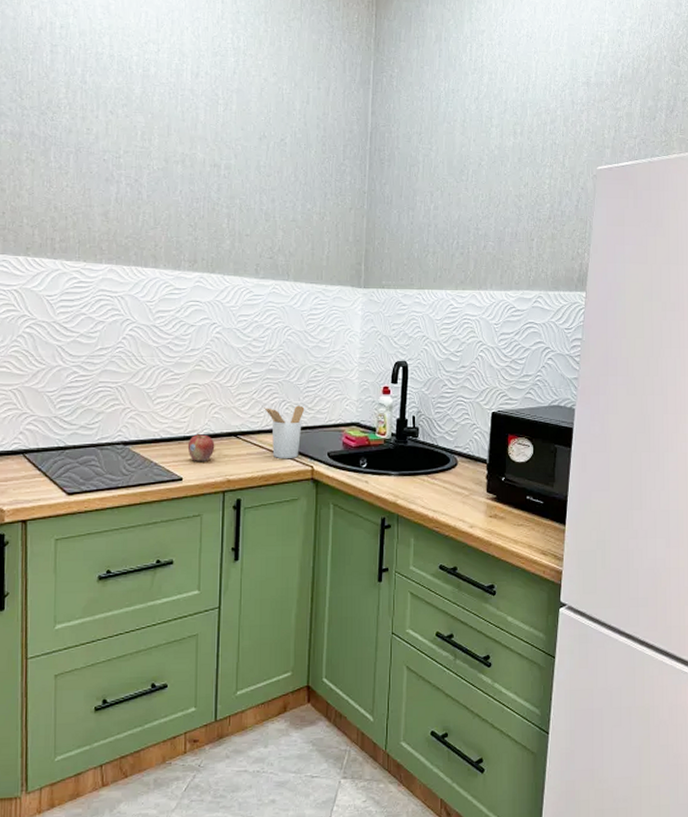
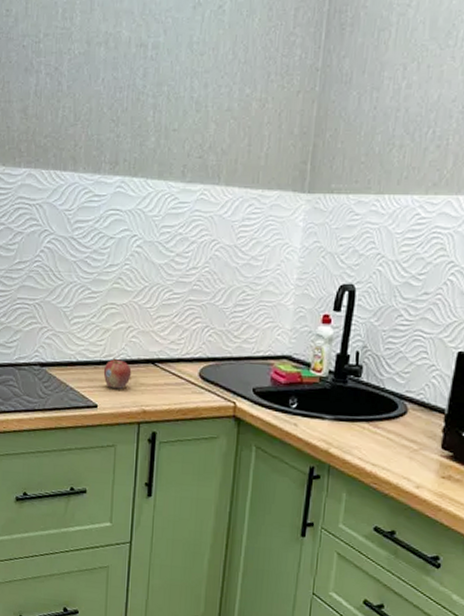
utensil holder: present [264,405,305,458] -> none [185,332,230,392]

